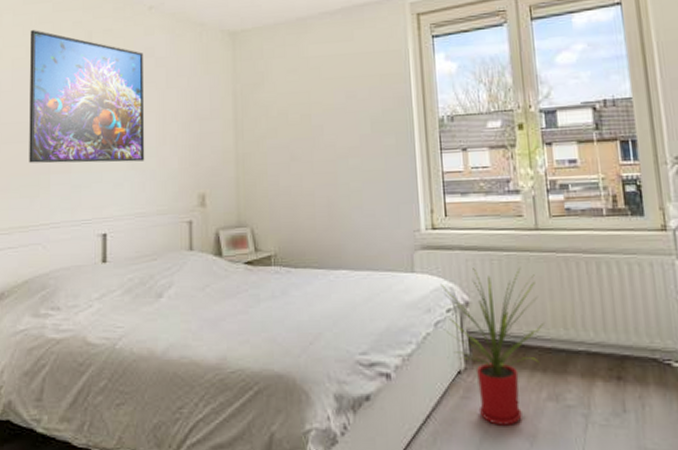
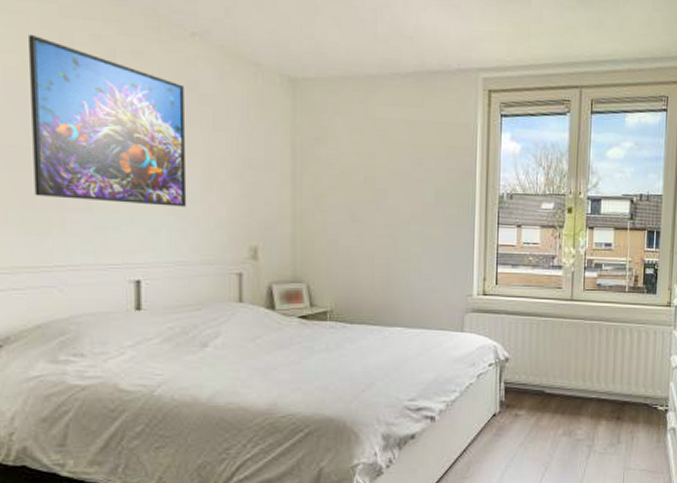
house plant: present [440,267,544,425] -> none [486,330,568,456]

